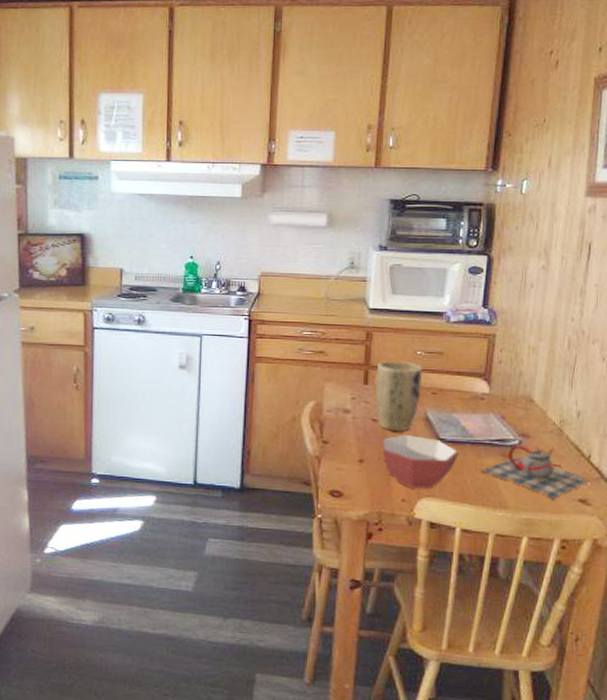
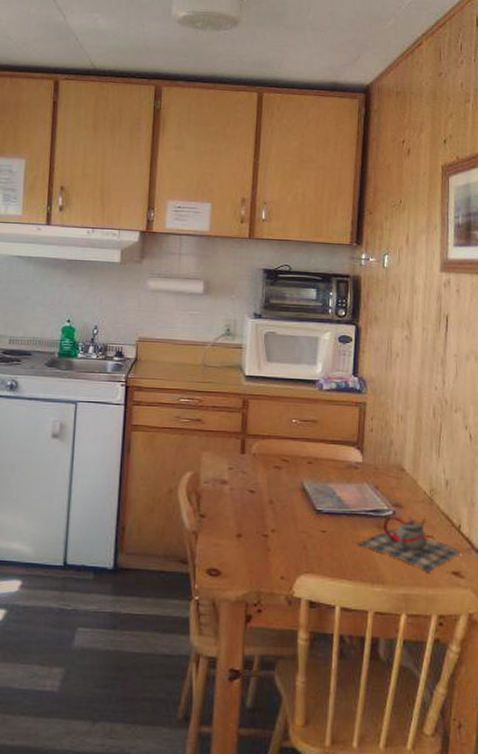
plant pot: present [374,360,423,432] -> none [251,428,298,504]
bowl: present [380,435,459,489] -> none [258,507,336,564]

